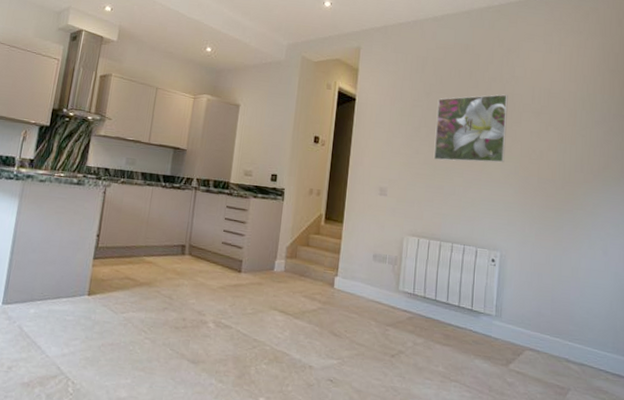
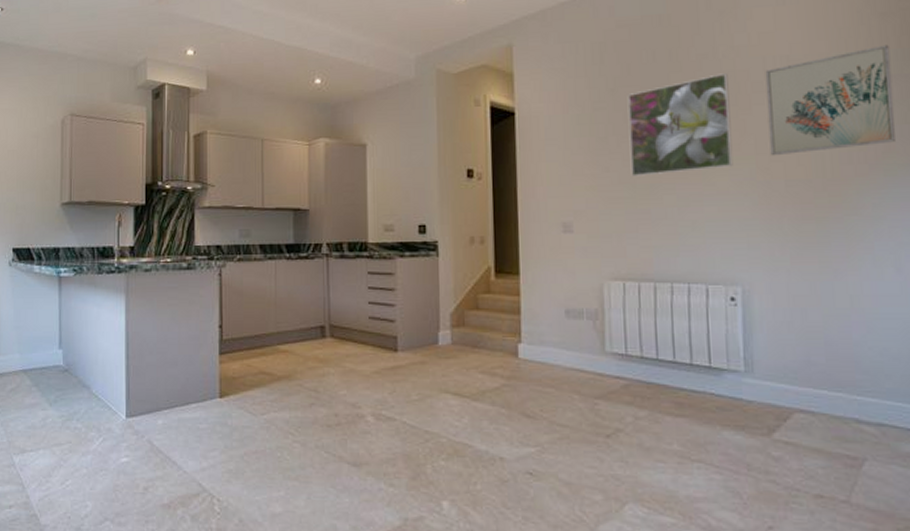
wall art: none [530,92,615,162] -> present [765,44,895,156]

